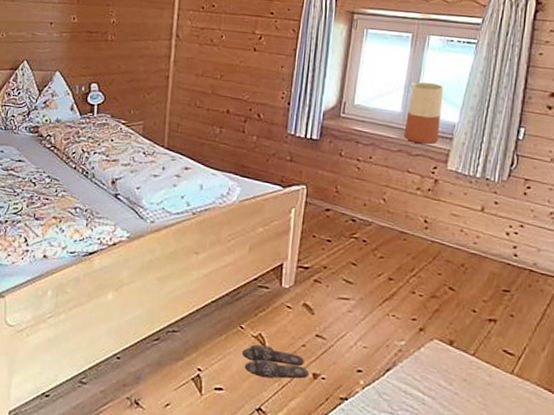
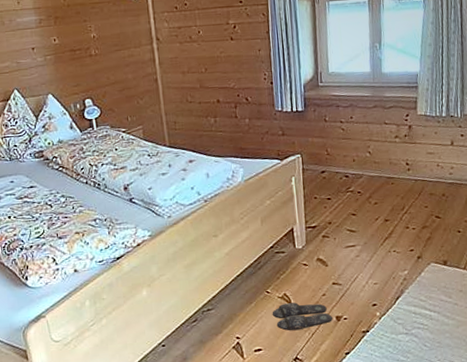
vase: present [403,82,444,145] -> none [375,40,406,97]

